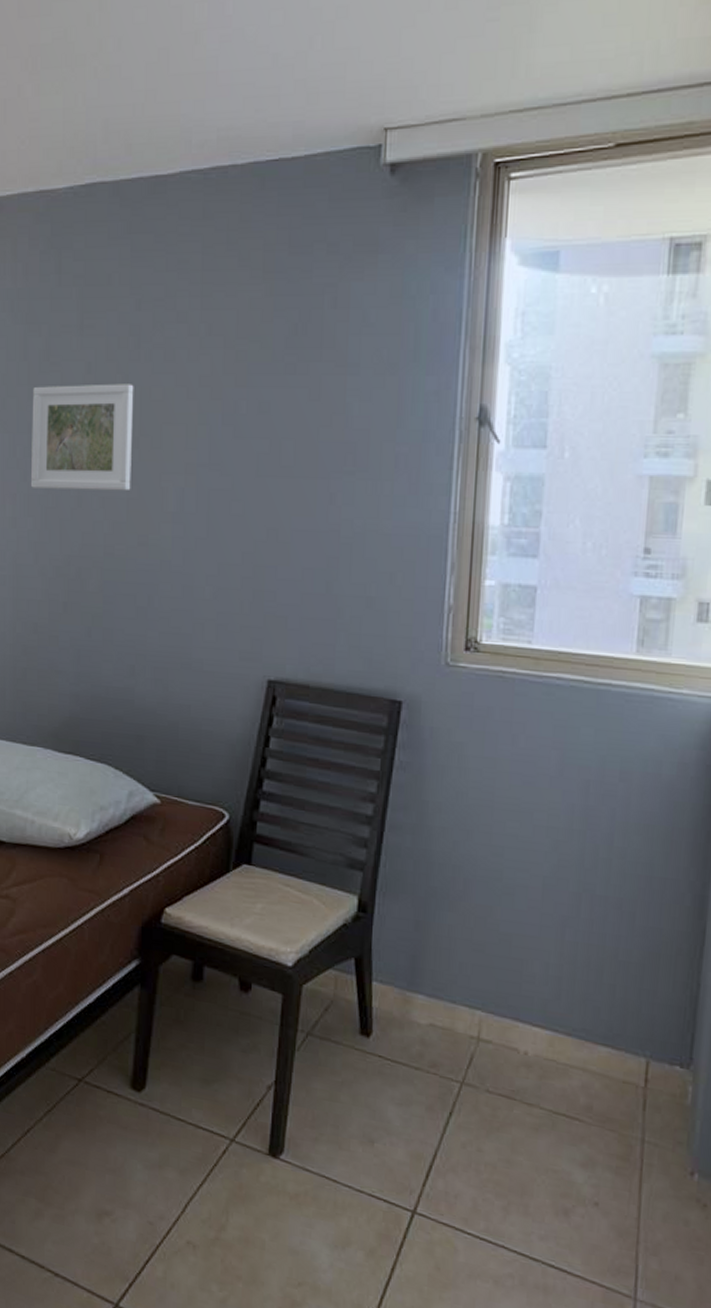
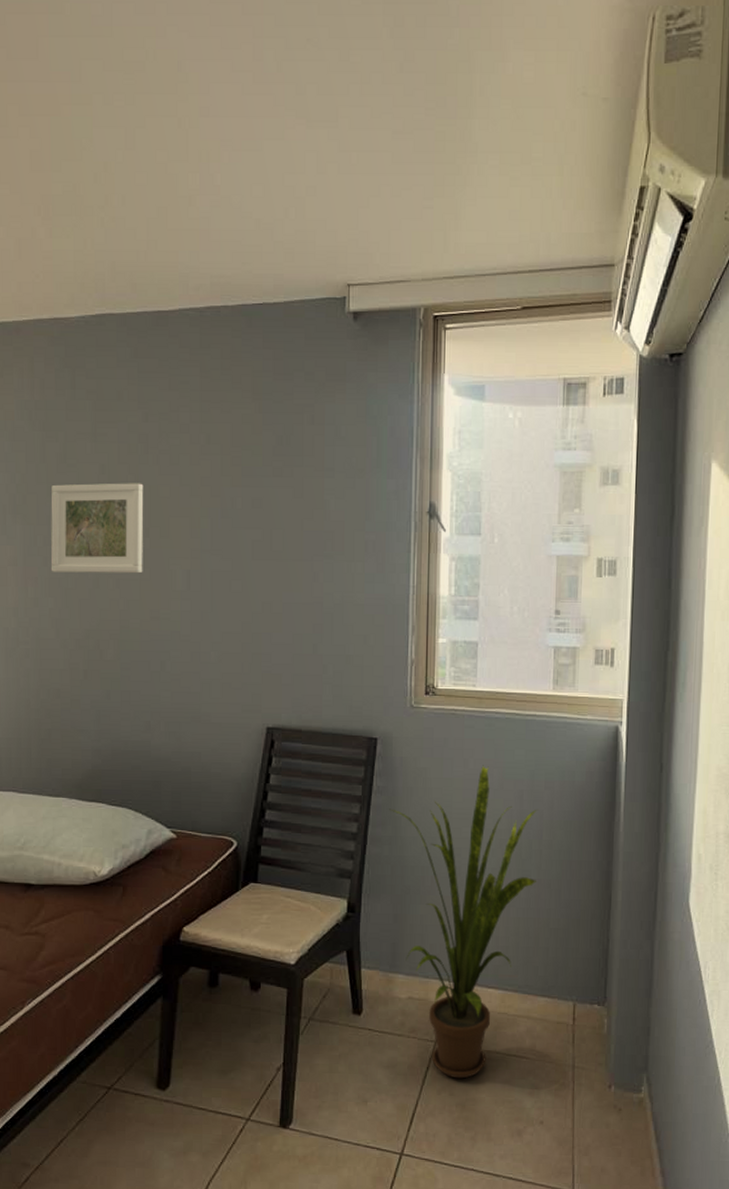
house plant: none [414,744,608,1133] -> present [389,765,537,1079]

